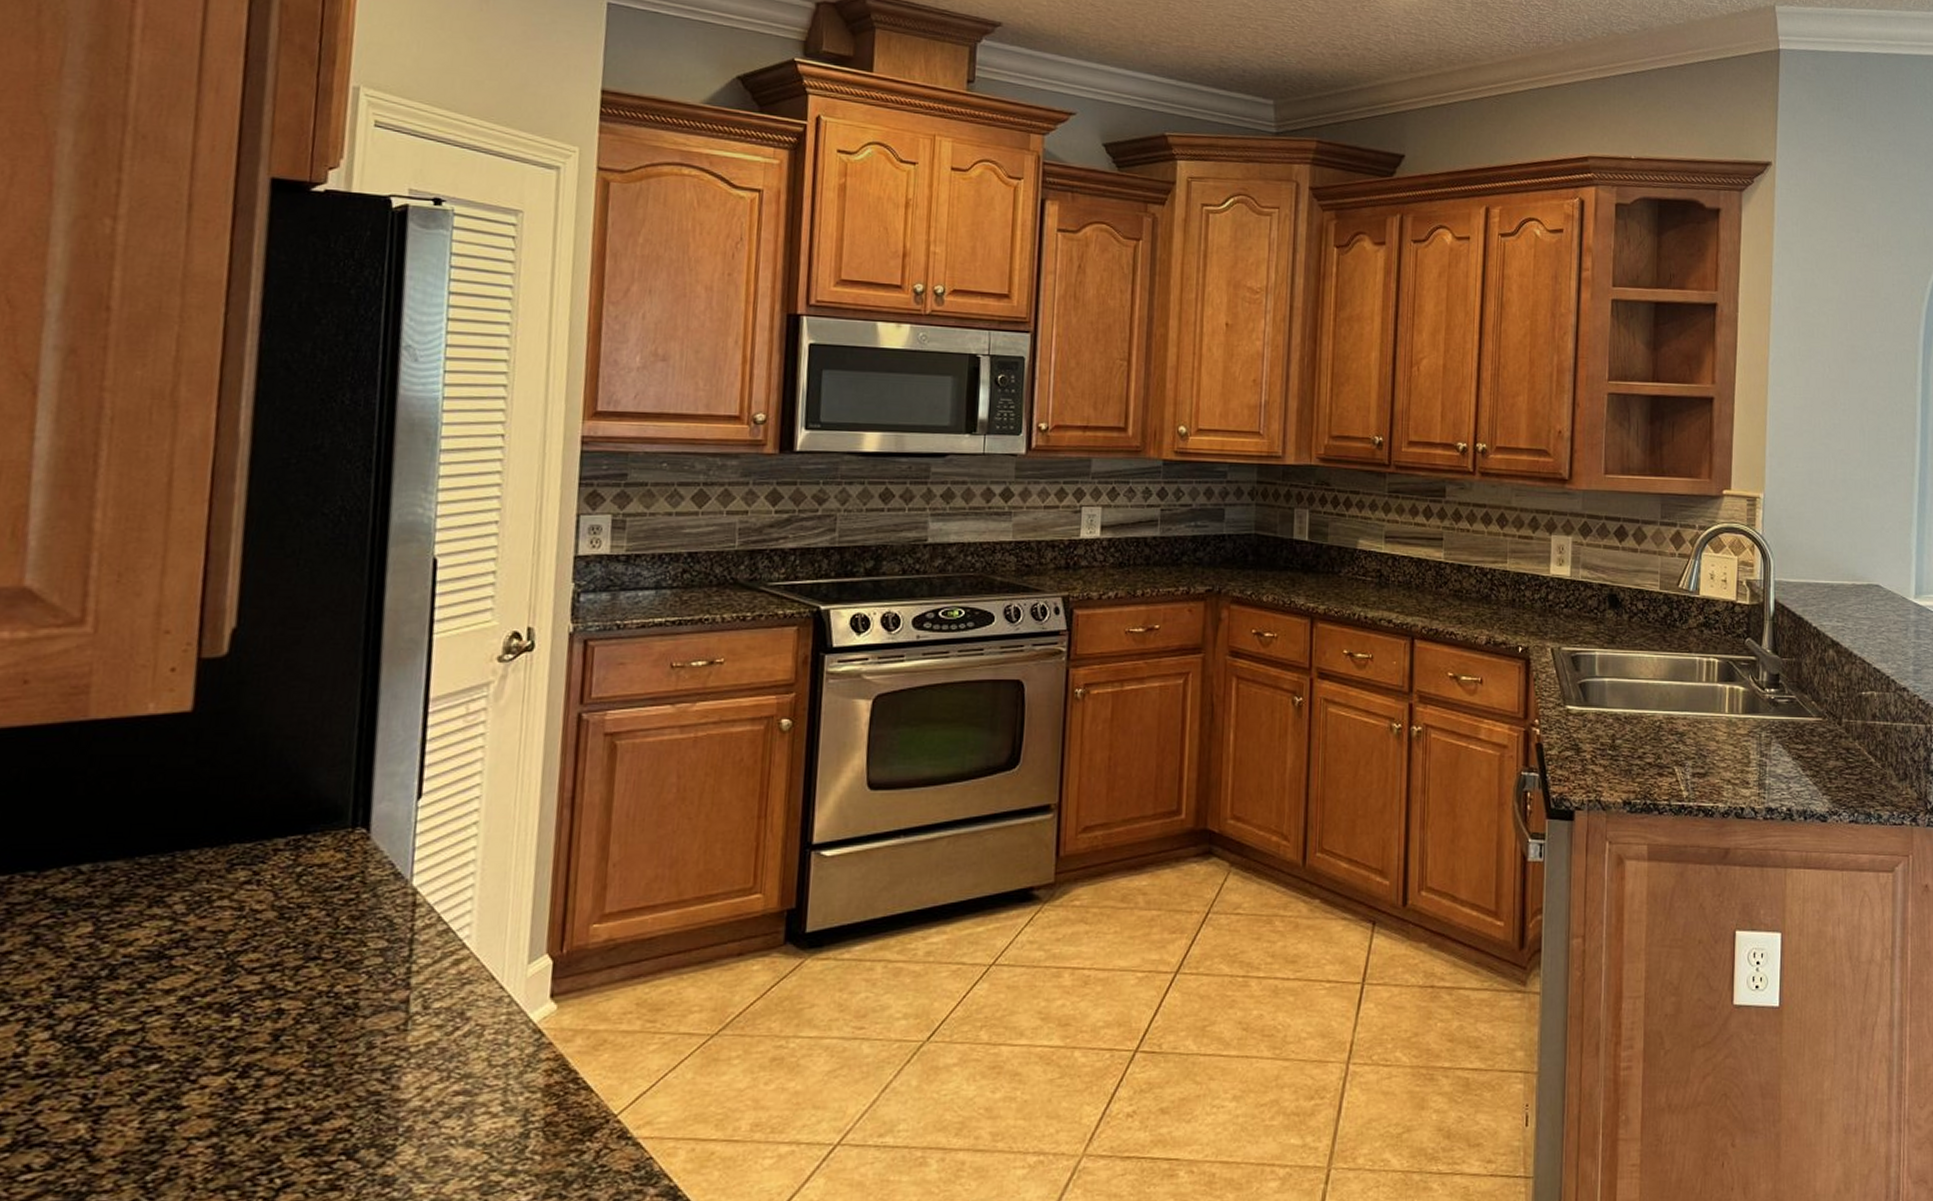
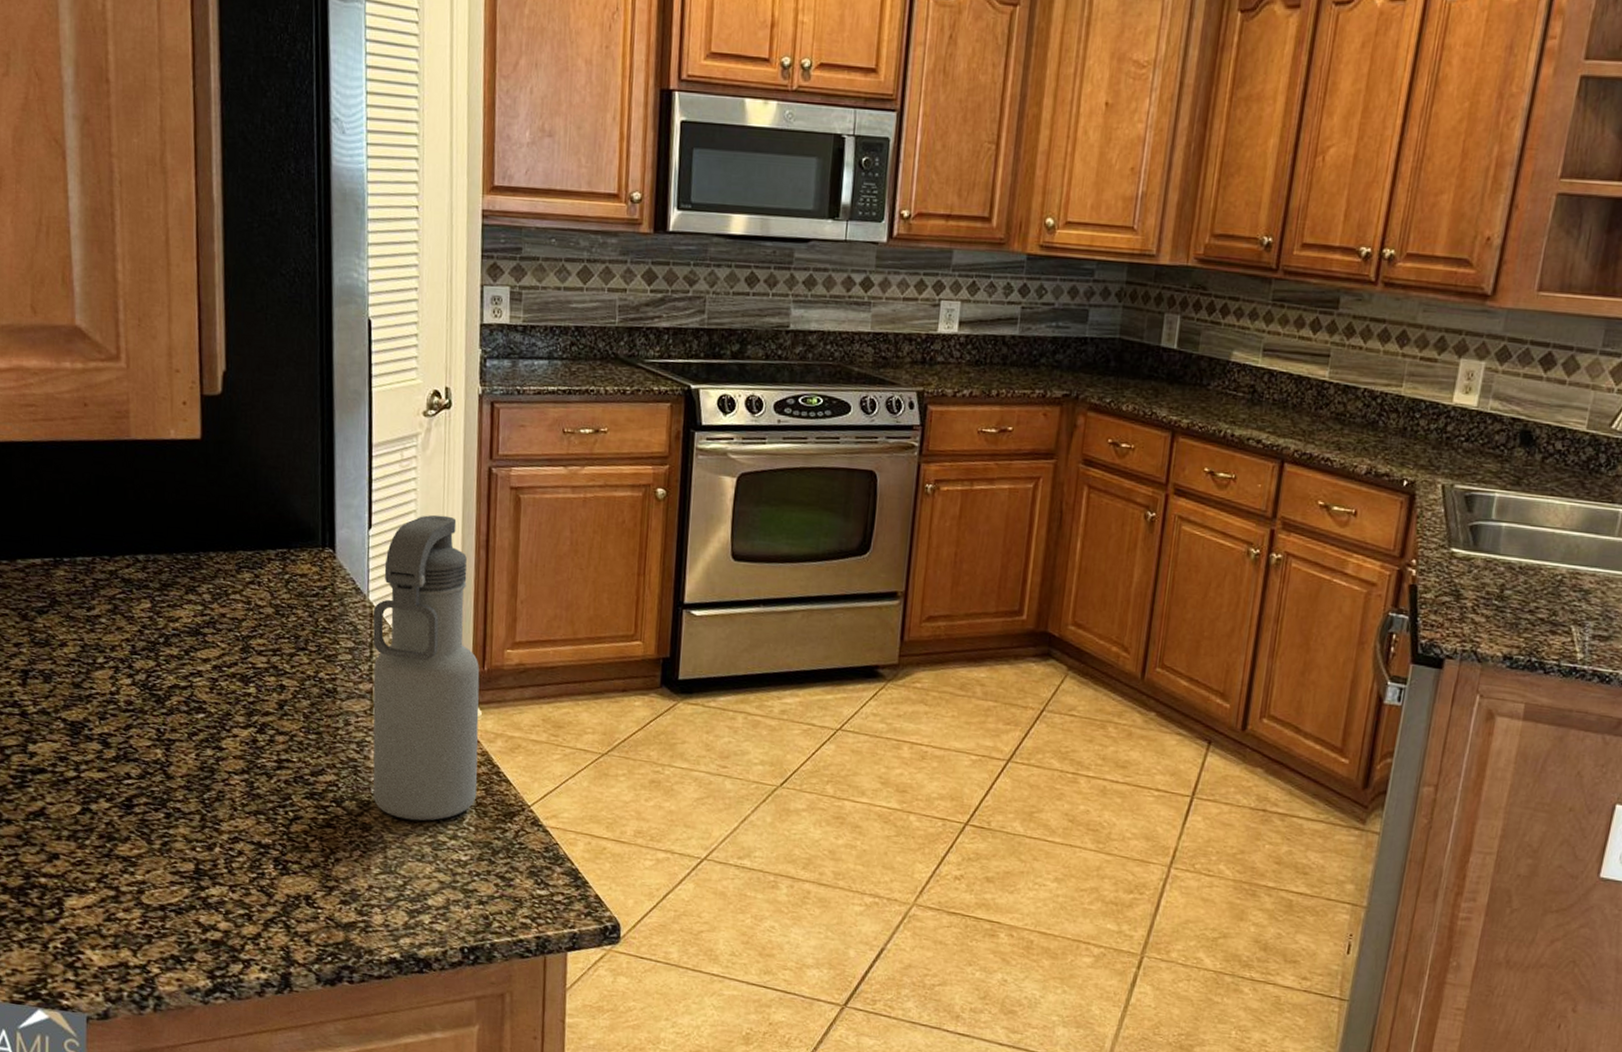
water bottle: none [400,773,557,1161] -> present [372,514,480,821]

